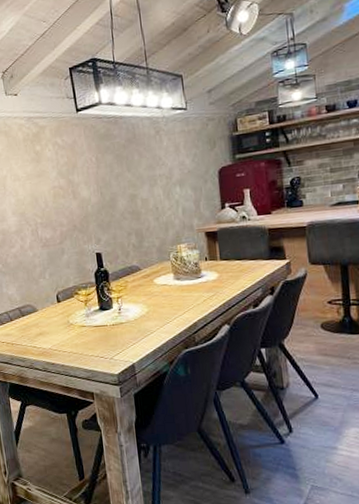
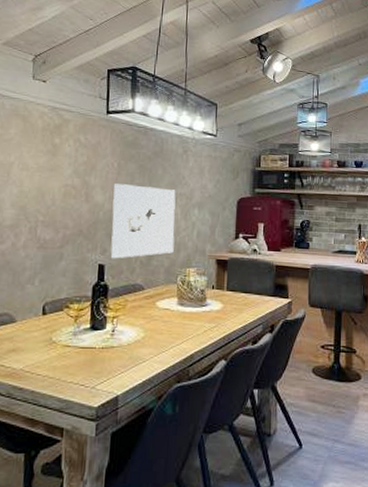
wall art: none [96,172,162,247] -> present [110,183,176,259]

